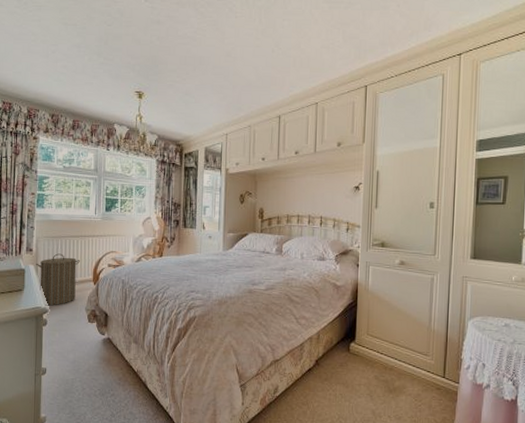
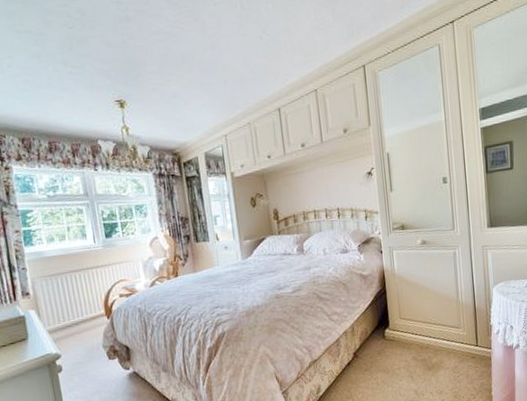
laundry hamper: present [36,253,80,306] -> none [36,292,89,351]

